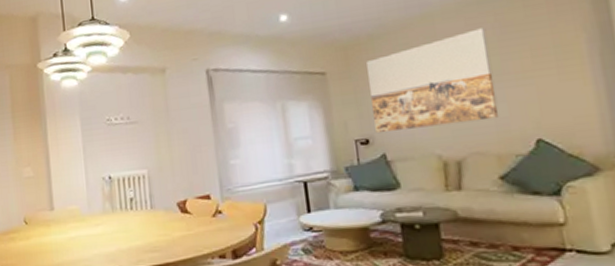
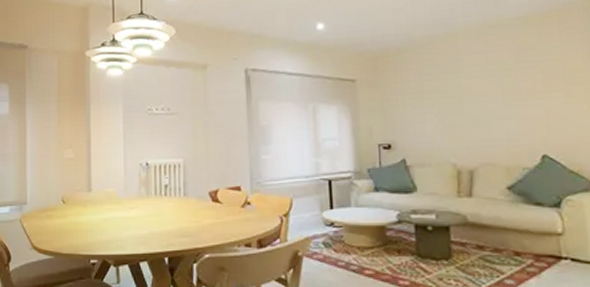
wall art: present [366,28,500,132] -> none [394,49,511,139]

